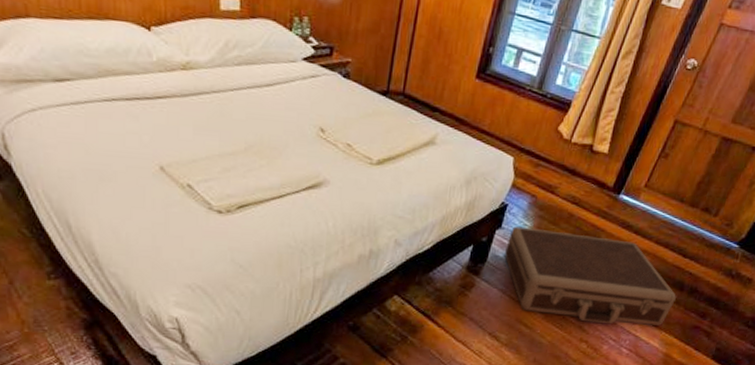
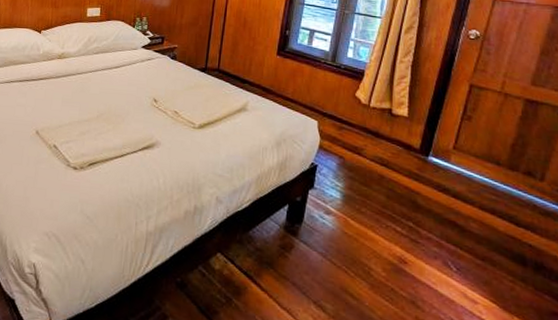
suitcase: present [504,226,676,326] -> none [319,187,520,308]

